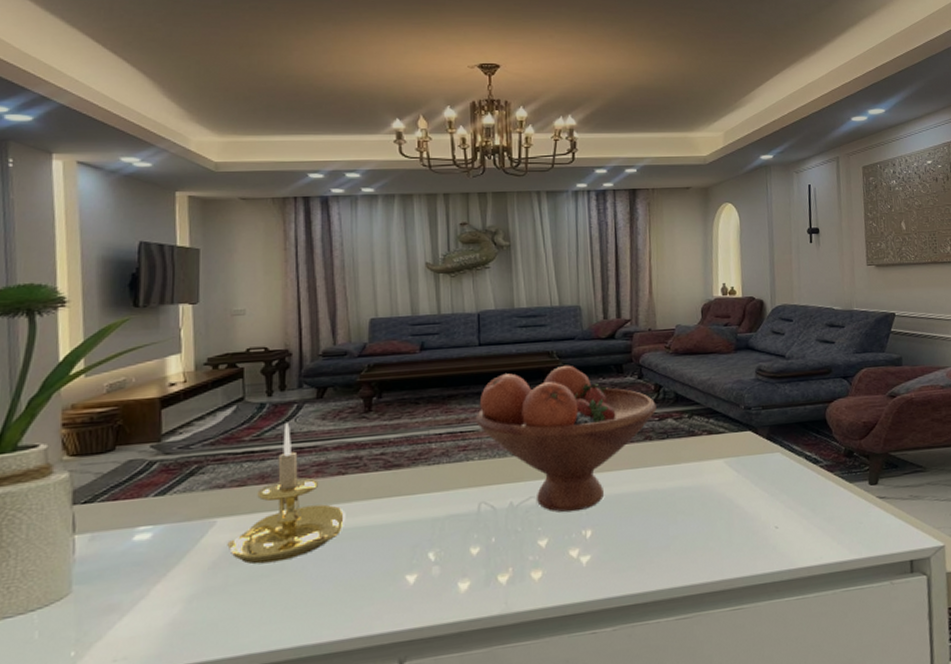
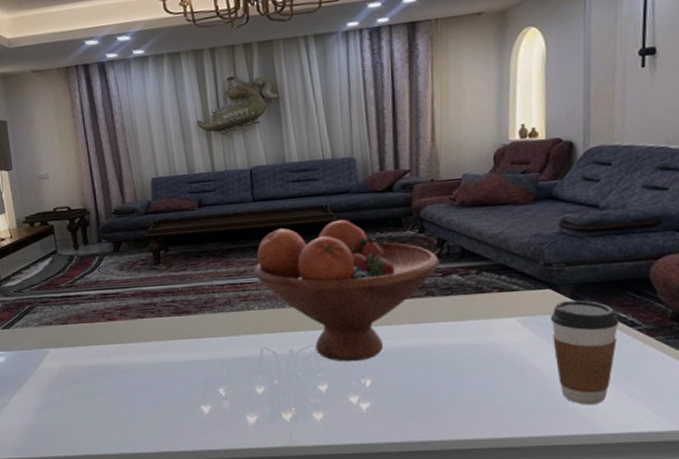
candle holder: present [227,422,346,565] -> none [59,272,148,387]
coffee cup: none [751,440,806,541] -> present [550,300,619,404]

